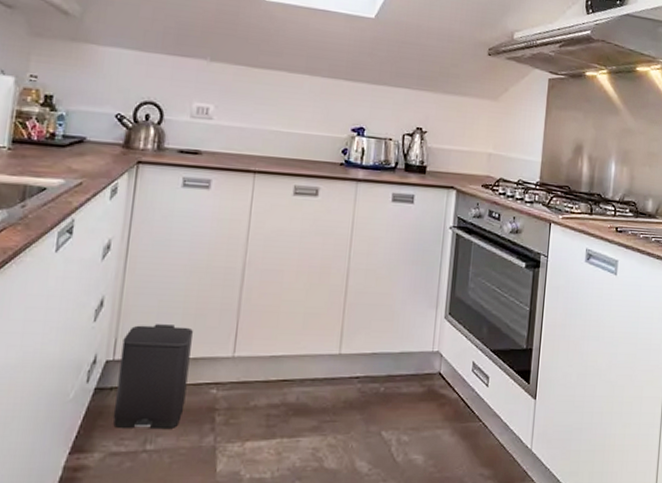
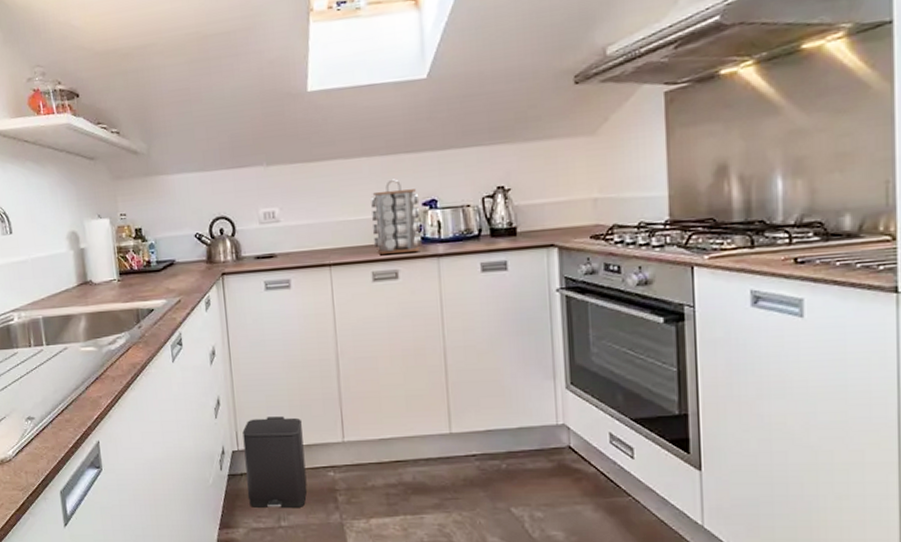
spice rack: none [300,101,350,174] -> present [371,179,421,256]

